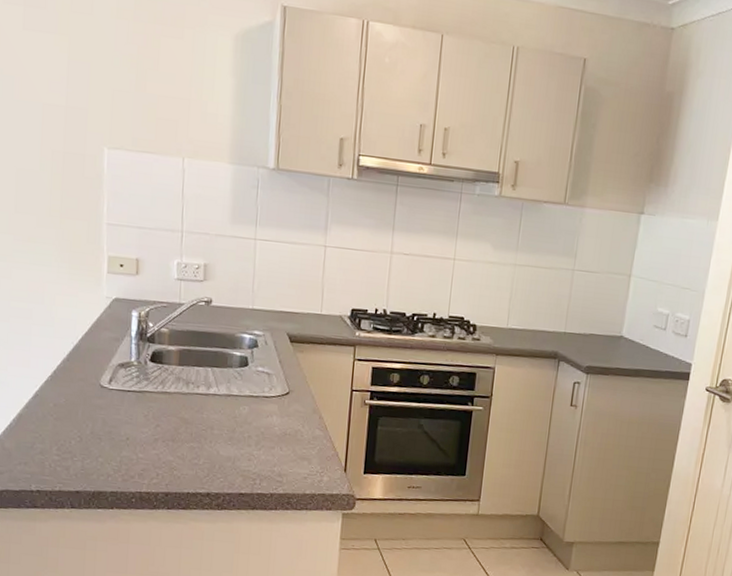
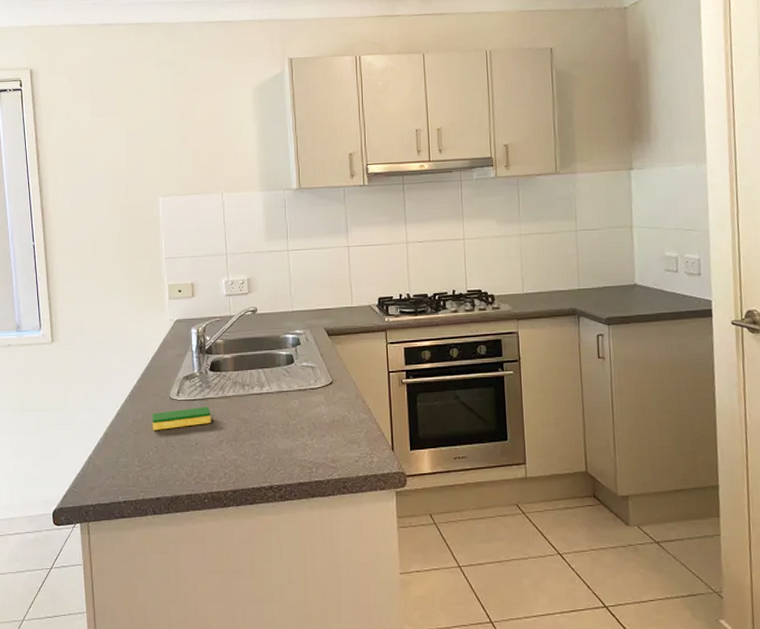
dish sponge: none [76,399,147,420] -> present [151,406,211,430]

